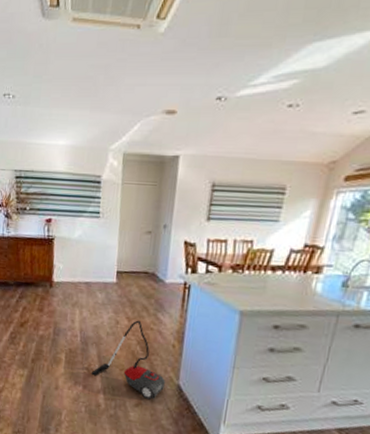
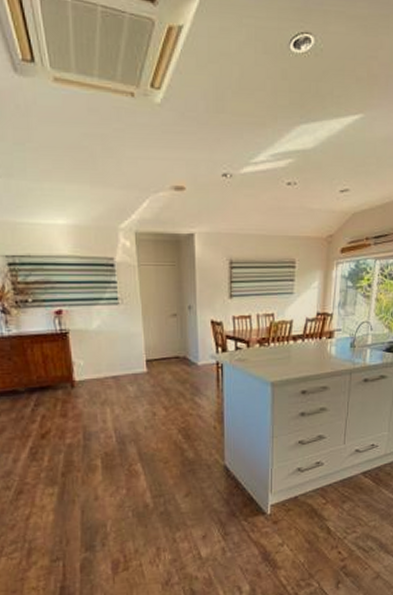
vacuum cleaner: present [92,320,165,400] -> none [134,408,211,487]

